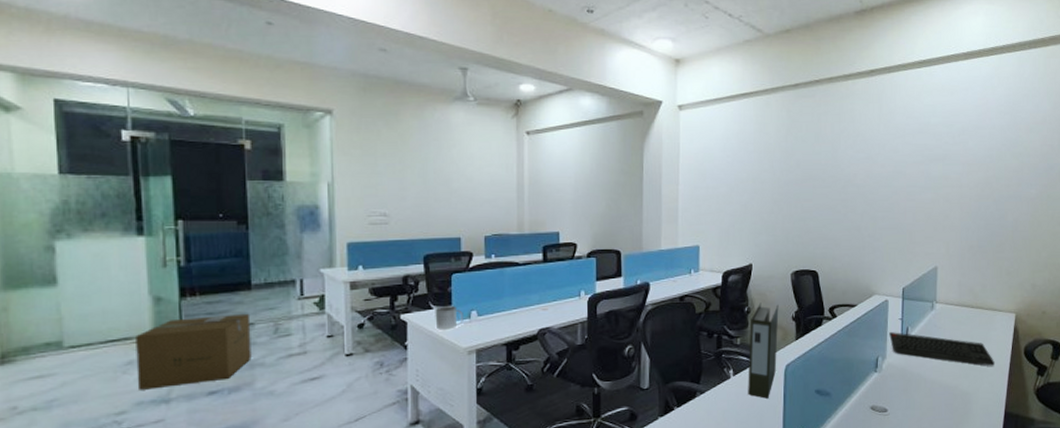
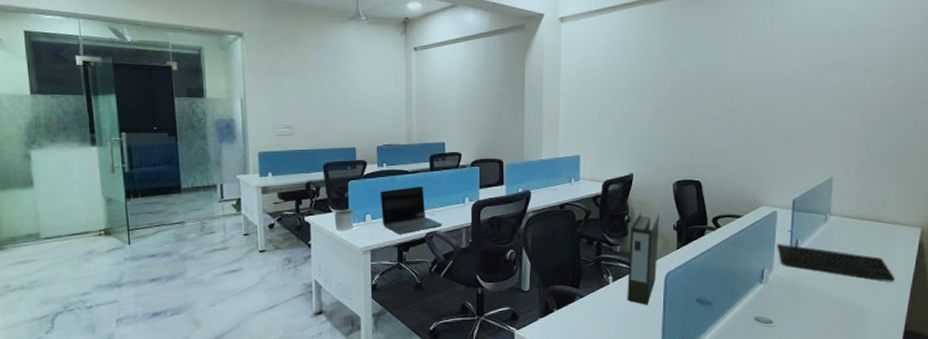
box: present [136,313,252,390] -> none [93,213,183,275]
laptop: none [487,279,557,332] -> present [379,186,443,234]

